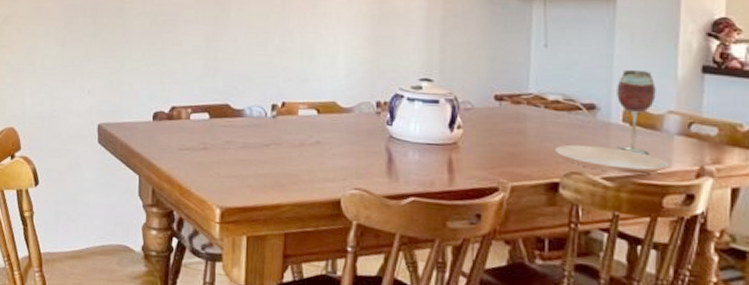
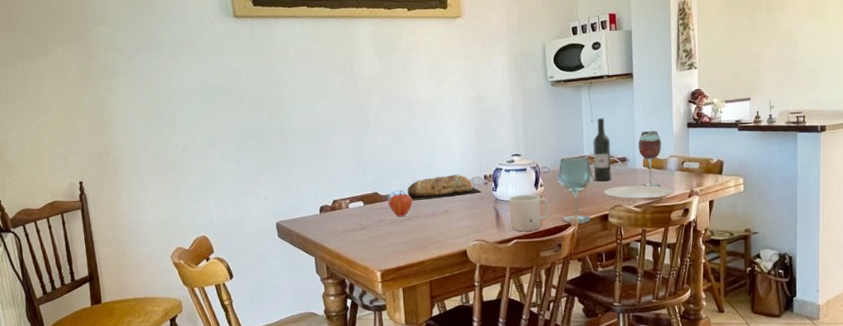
fruit: none [241,106,274,140] -> present [387,190,412,216]
bread loaf: none [268,94,370,125] -> present [407,174,481,201]
mug: none [408,135,470,189] -> present [508,194,550,232]
wine glass: none [484,92,541,191] -> present [557,156,594,224]
wine bottle: none [541,43,572,135] -> present [593,118,612,182]

